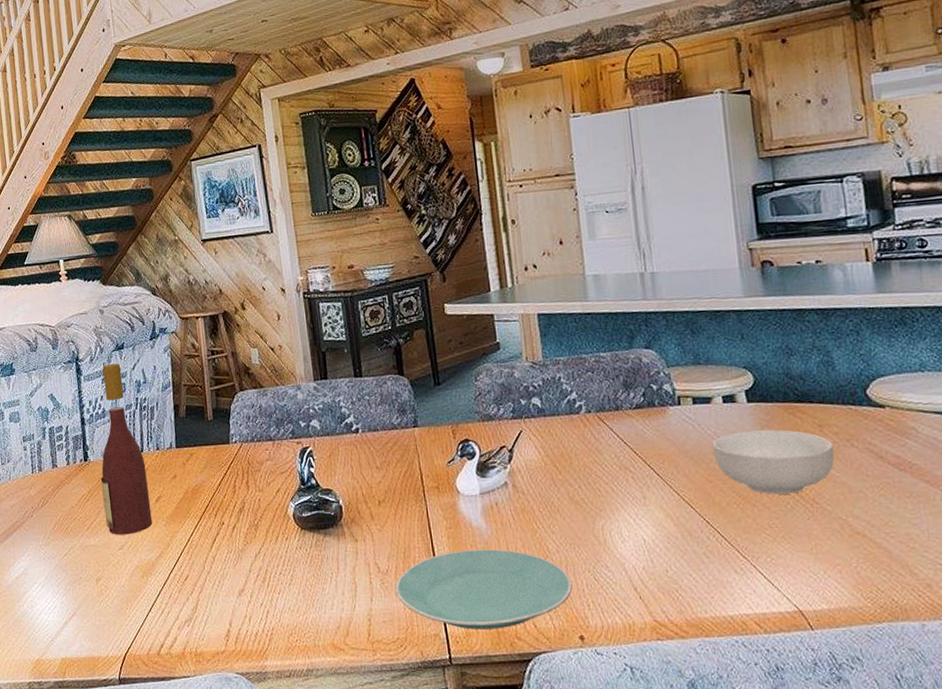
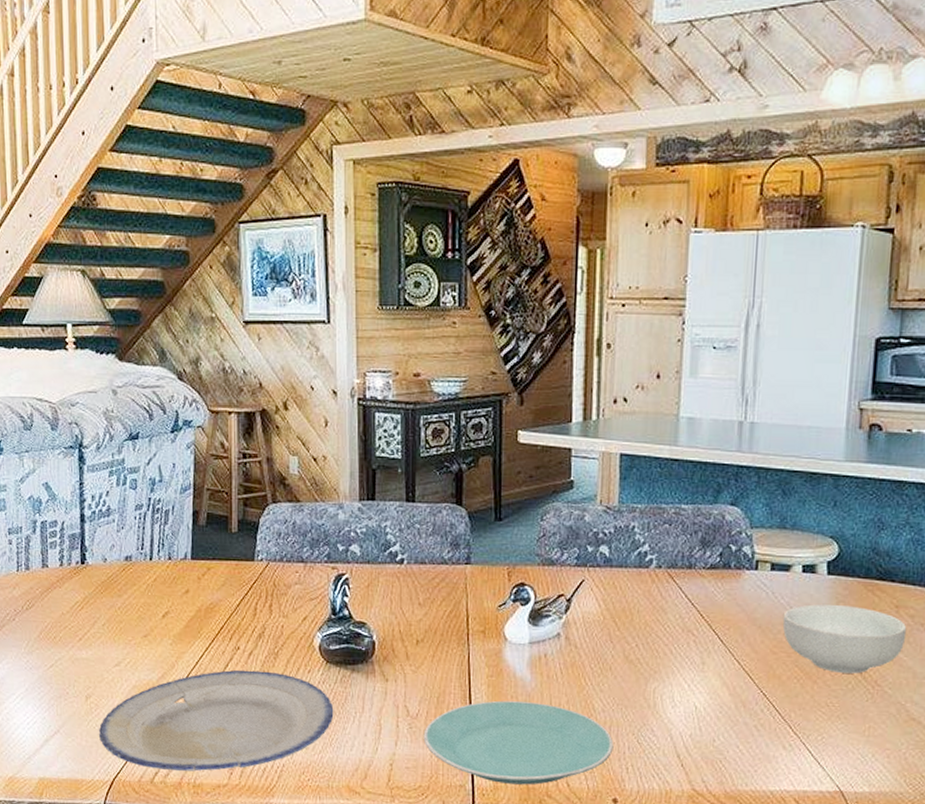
wine bottle: present [100,363,153,535] -> none [99,454,156,651]
plate: none [110,542,313,642] -> present [99,669,334,772]

